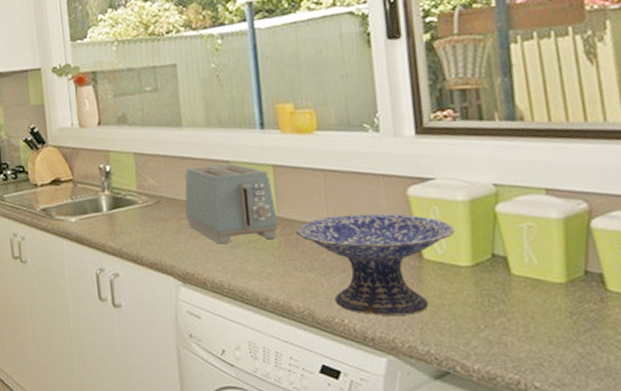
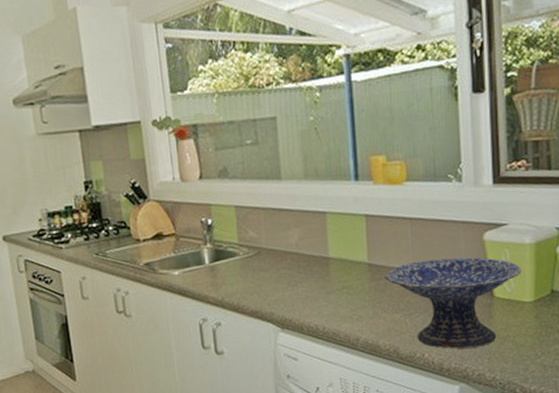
toaster: present [185,164,279,245] -> none [283,214,369,291]

